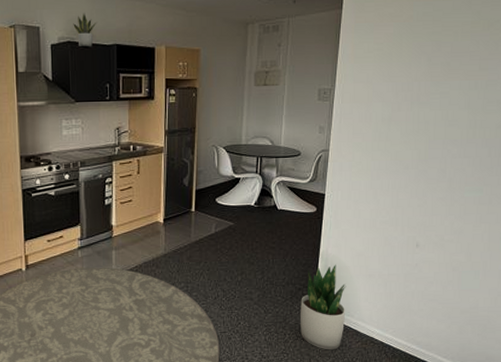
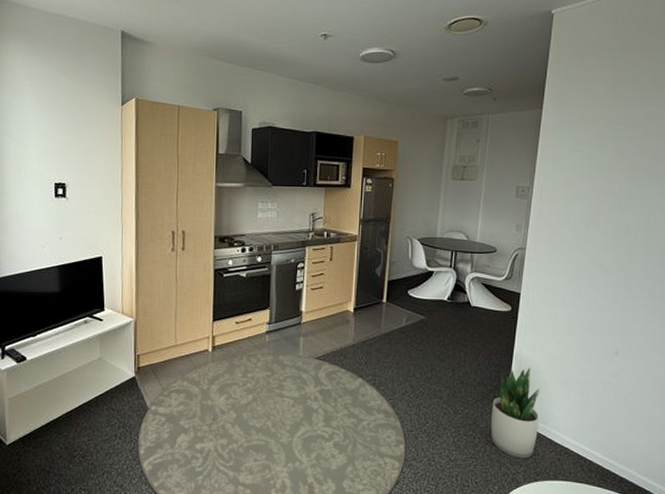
potted plant: present [73,13,97,49] -> none [275,100,298,135]

